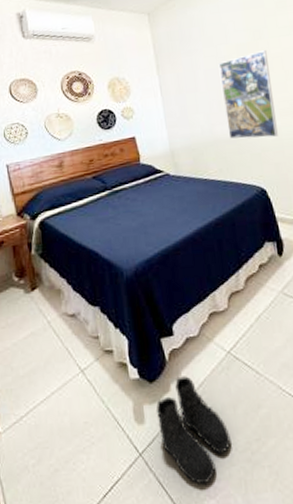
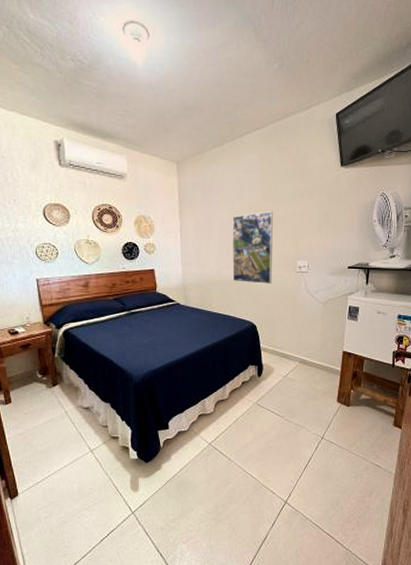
boots: present [155,376,231,485] -> none [148,459,203,534]

